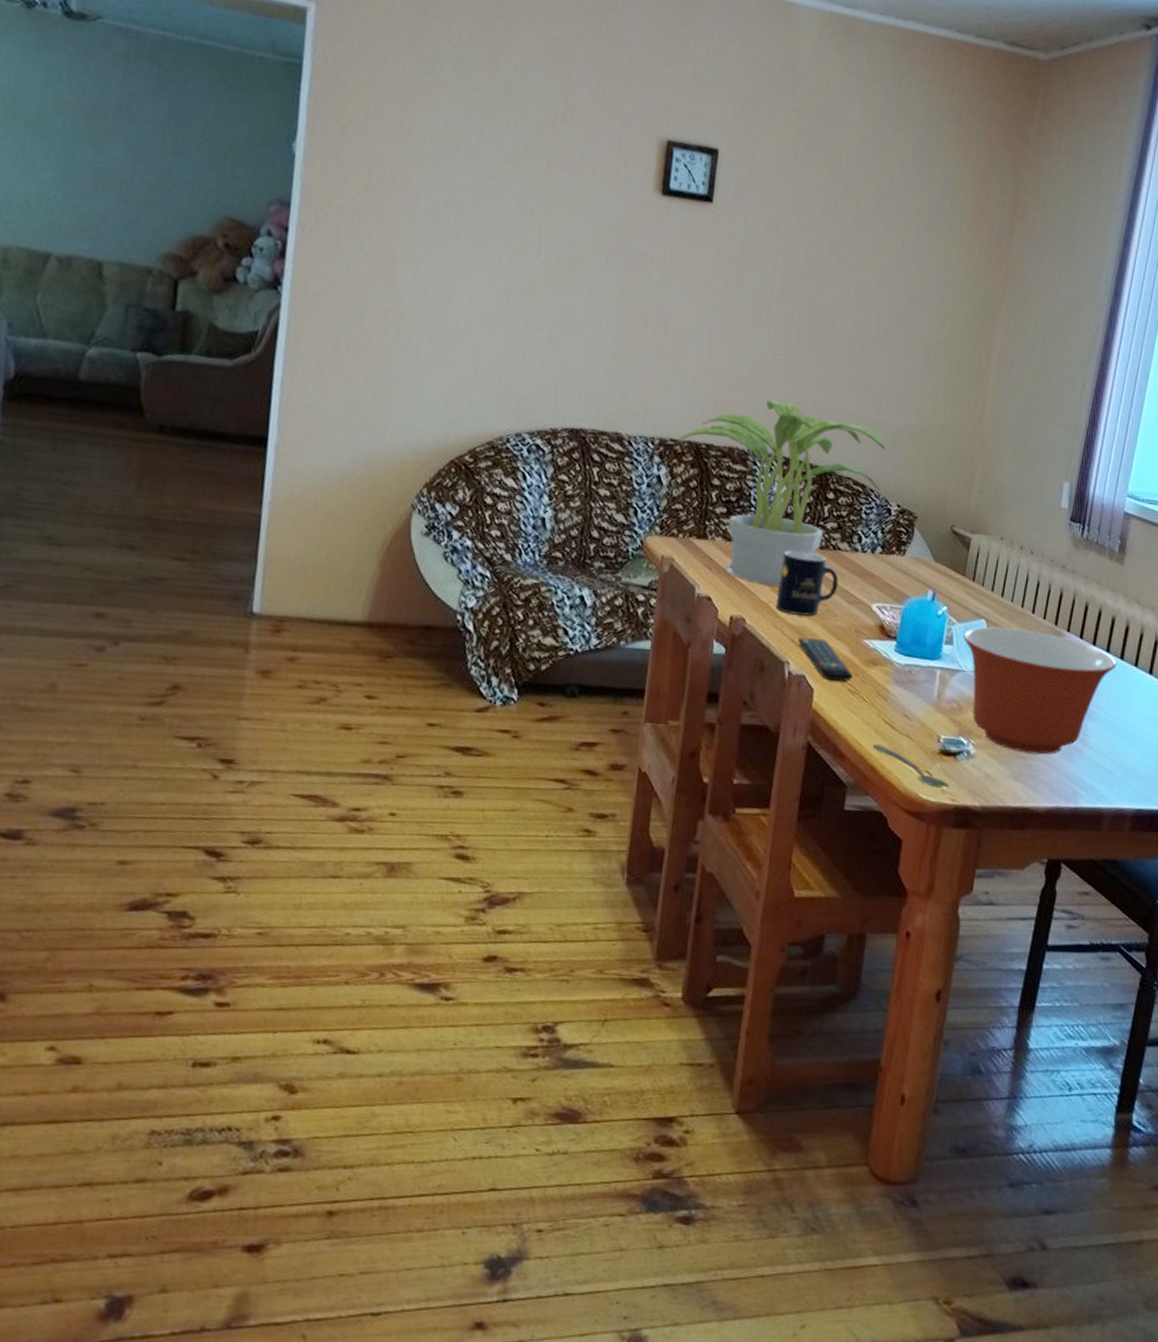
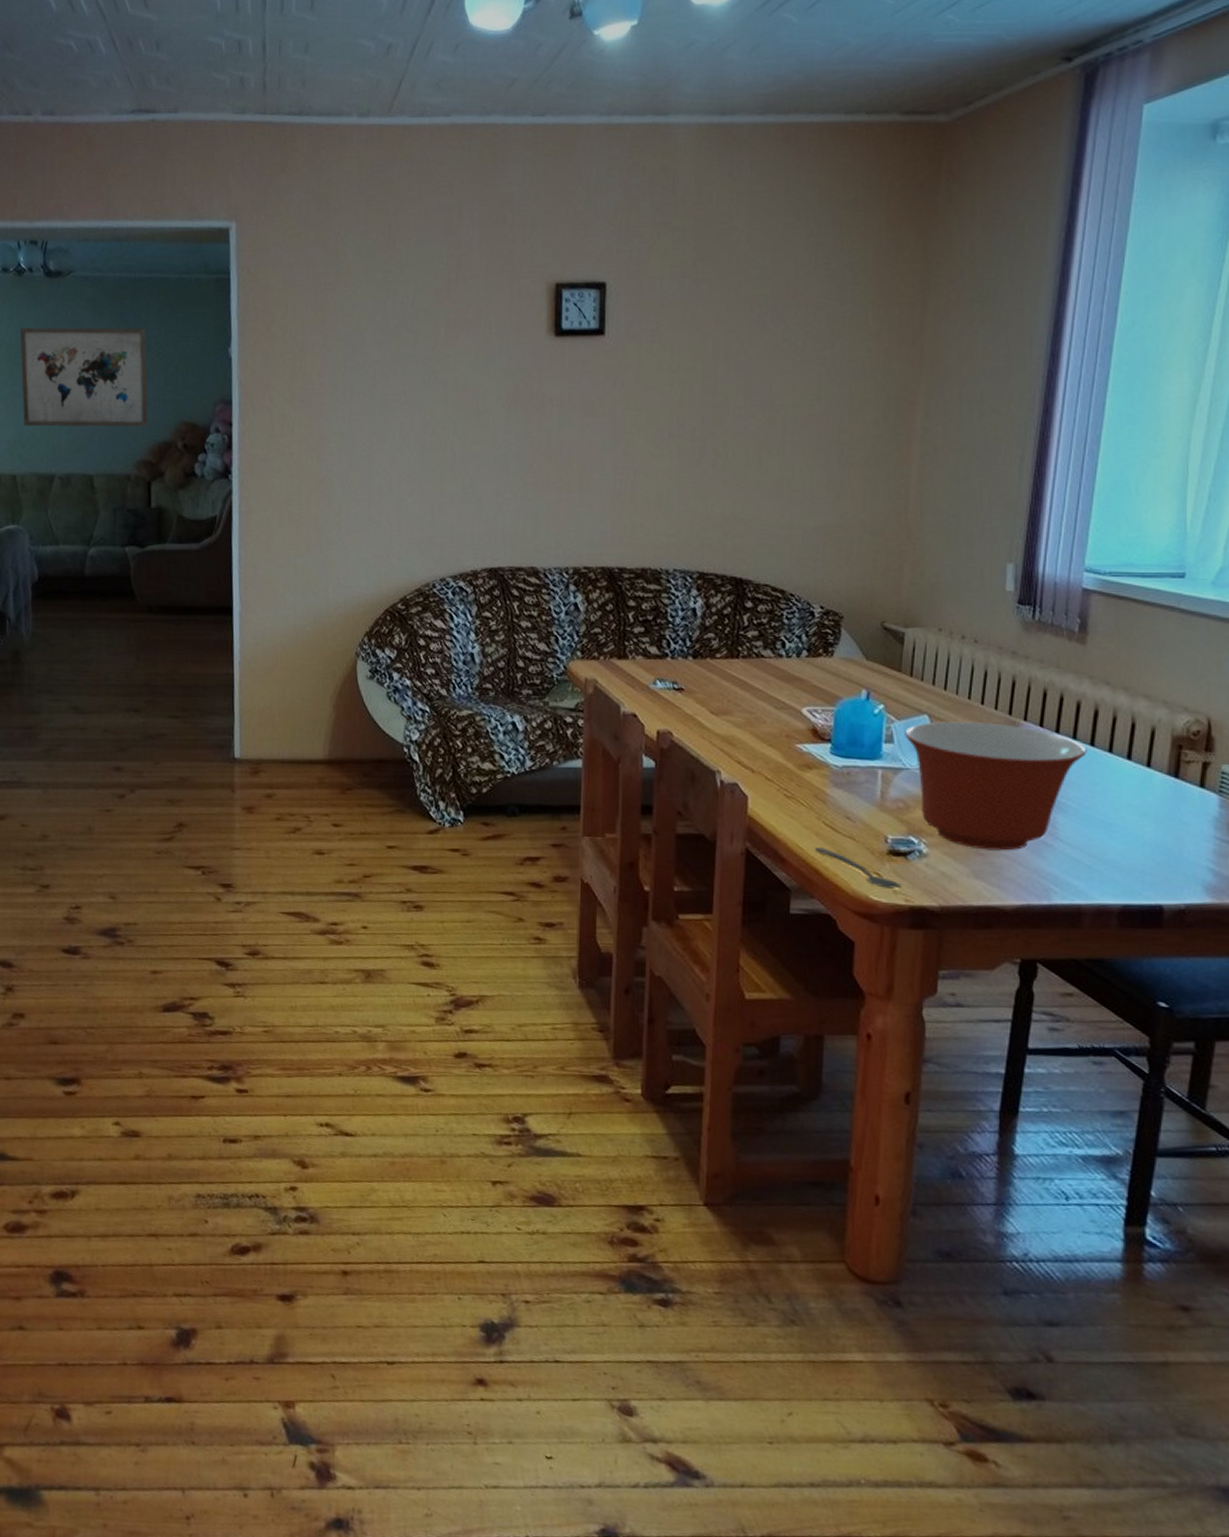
wall art: none [14,70,191,215] -> present [19,327,148,427]
potted plant: present [677,399,887,586] -> none [590,517,804,698]
mug: present [775,550,839,616] -> none [701,662,765,725]
remote control: present [798,637,853,682] -> none [728,746,788,788]

